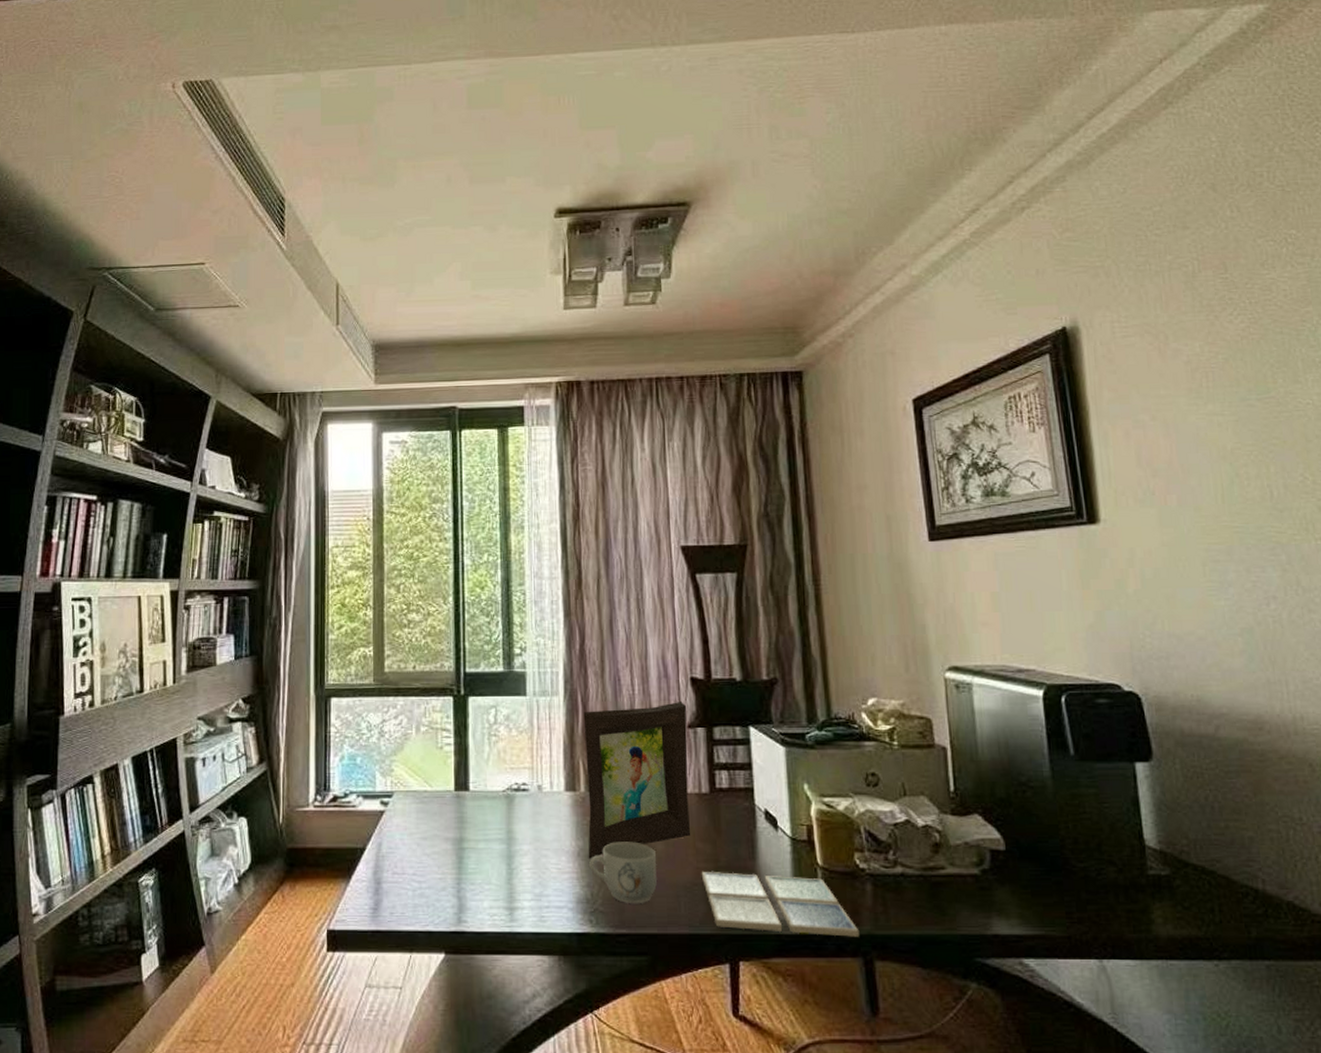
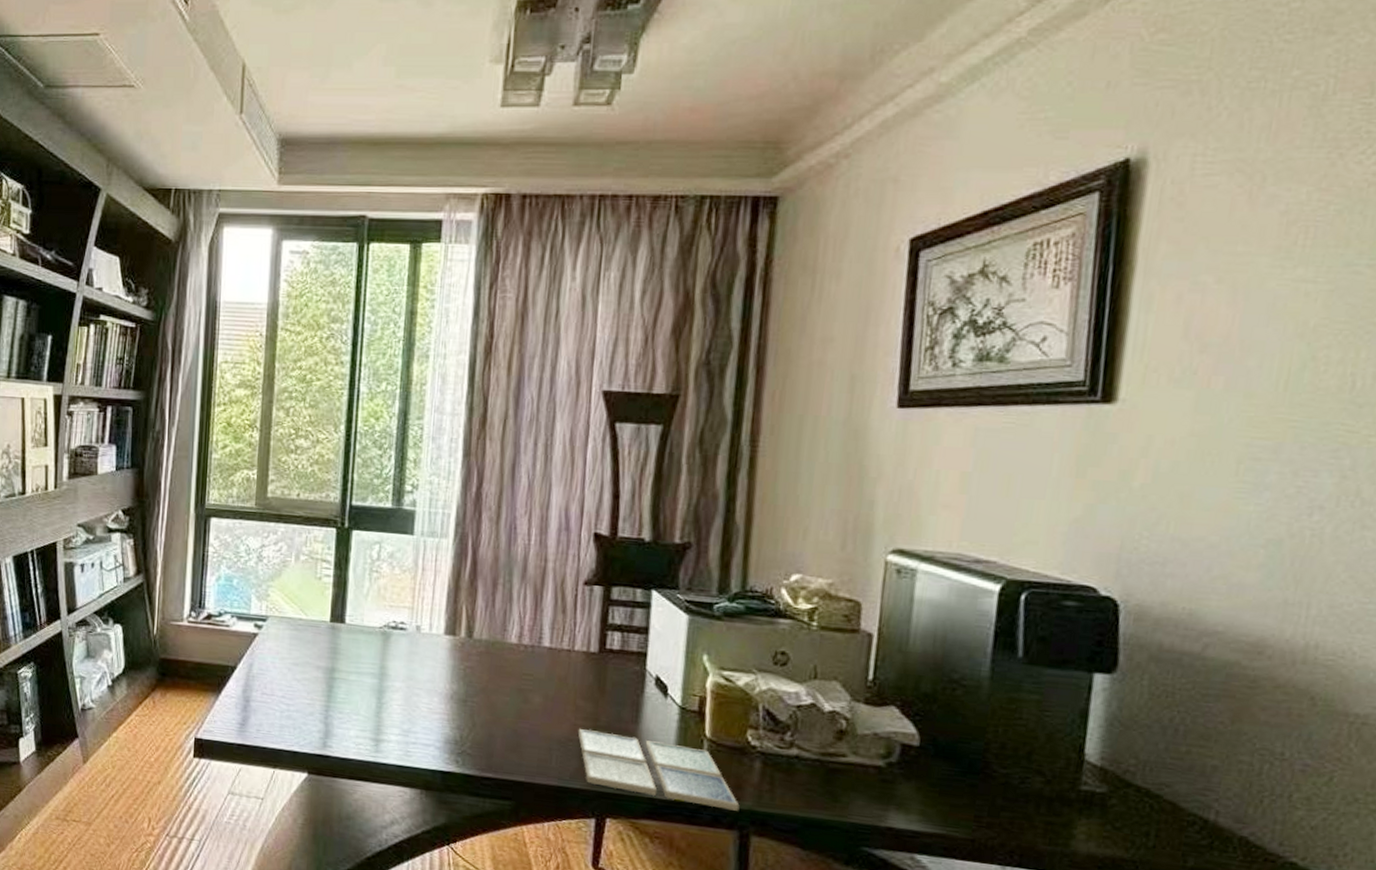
picture frame: present [583,702,691,859] -> none [461,556,586,703]
mug: present [589,841,657,904] -> none [462,689,533,752]

